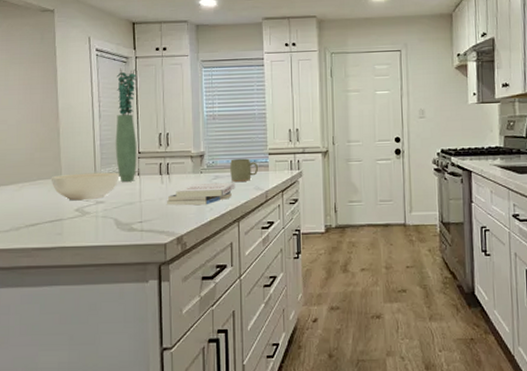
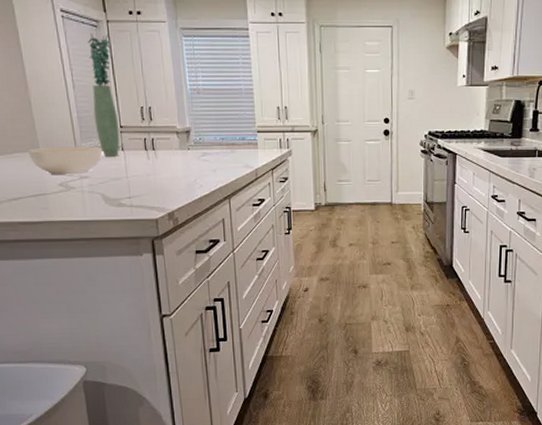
books: present [167,183,235,206] -> none [155,160,225,182]
mug: present [230,158,259,182] -> none [218,135,248,159]

